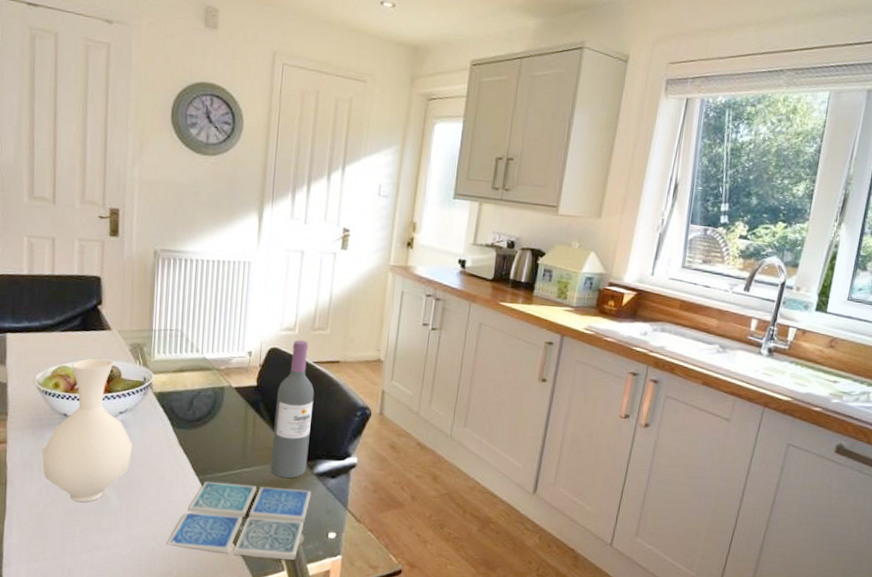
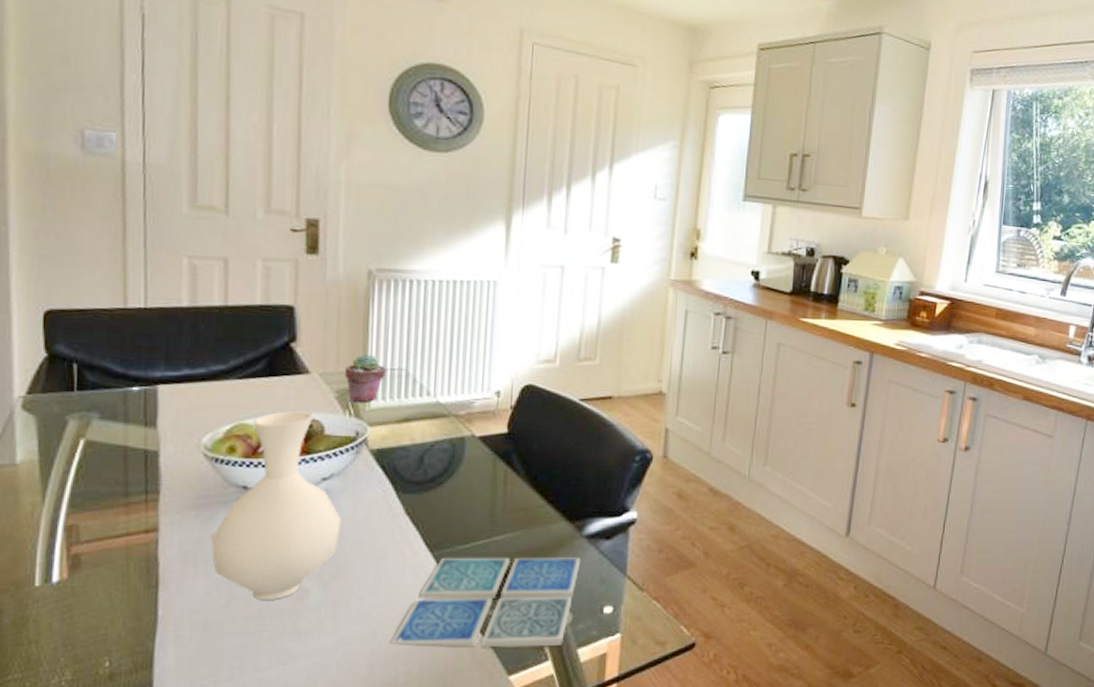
potted succulent: none [136,317,167,355] -> present [344,354,387,402]
wine bottle: present [270,340,315,479] -> none [528,374,582,545]

